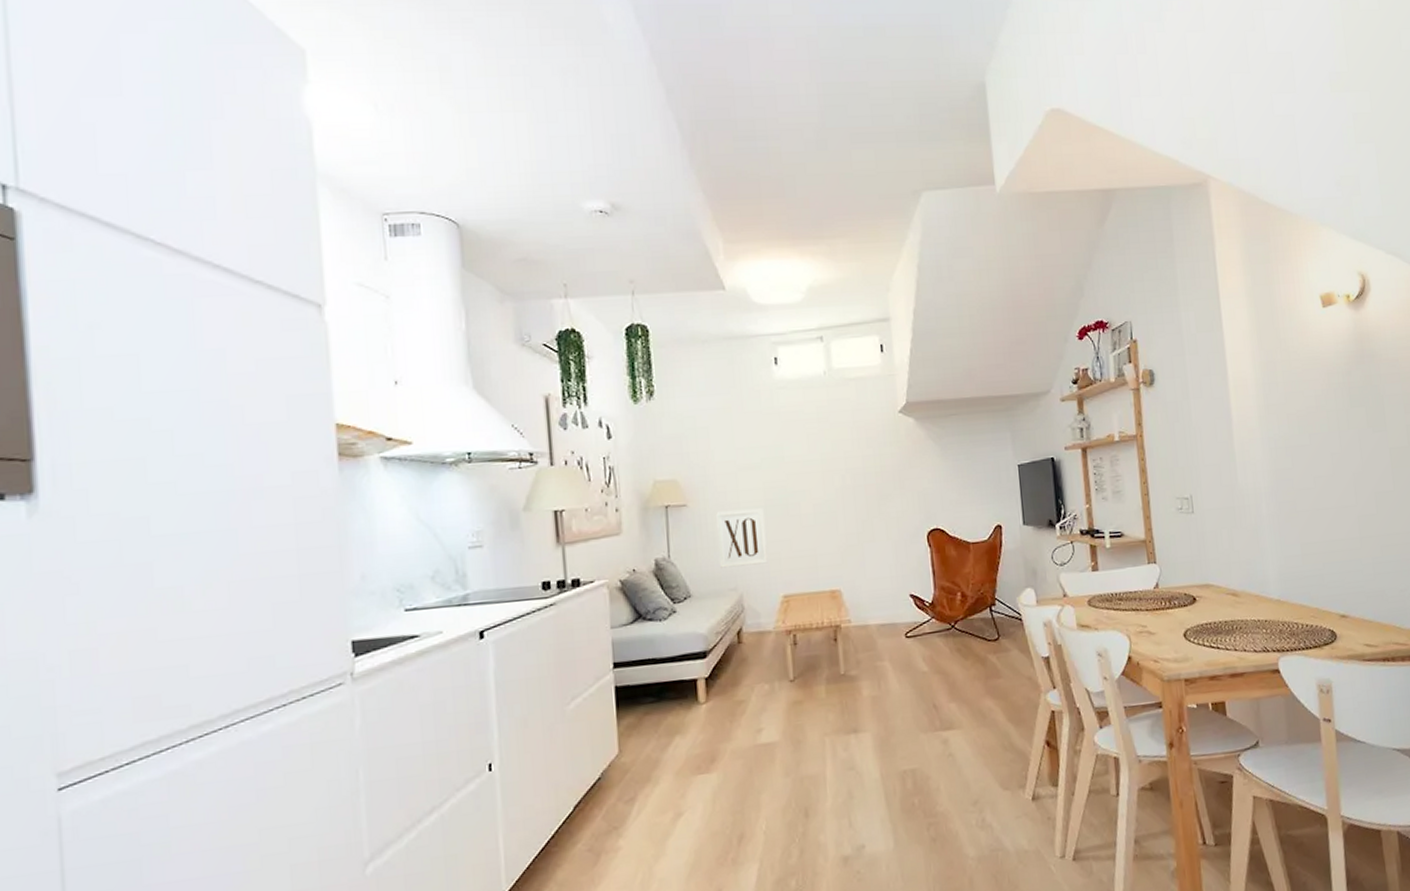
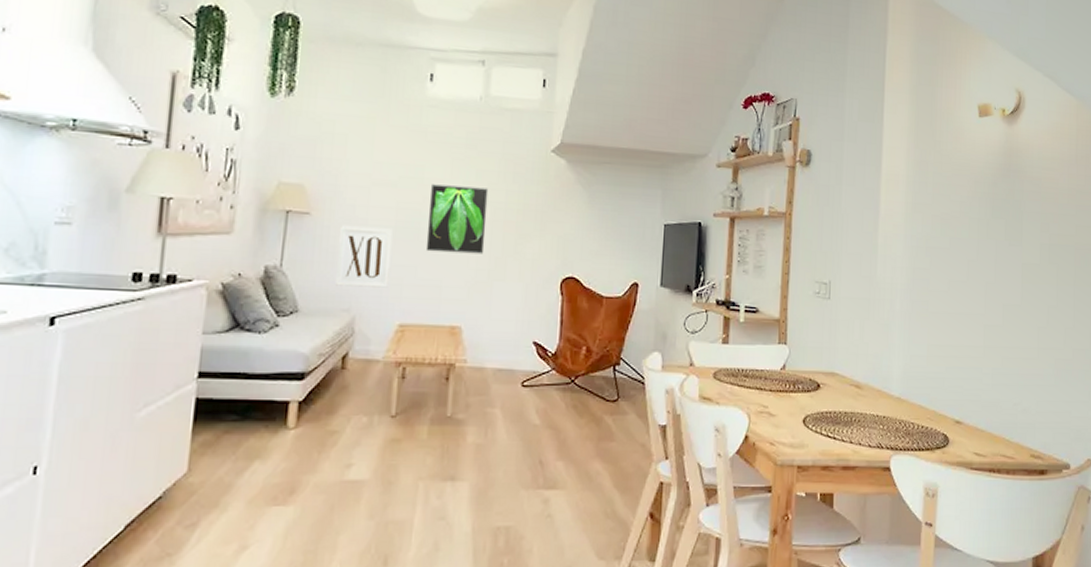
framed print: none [792,456,851,524] -> present [425,184,489,254]

